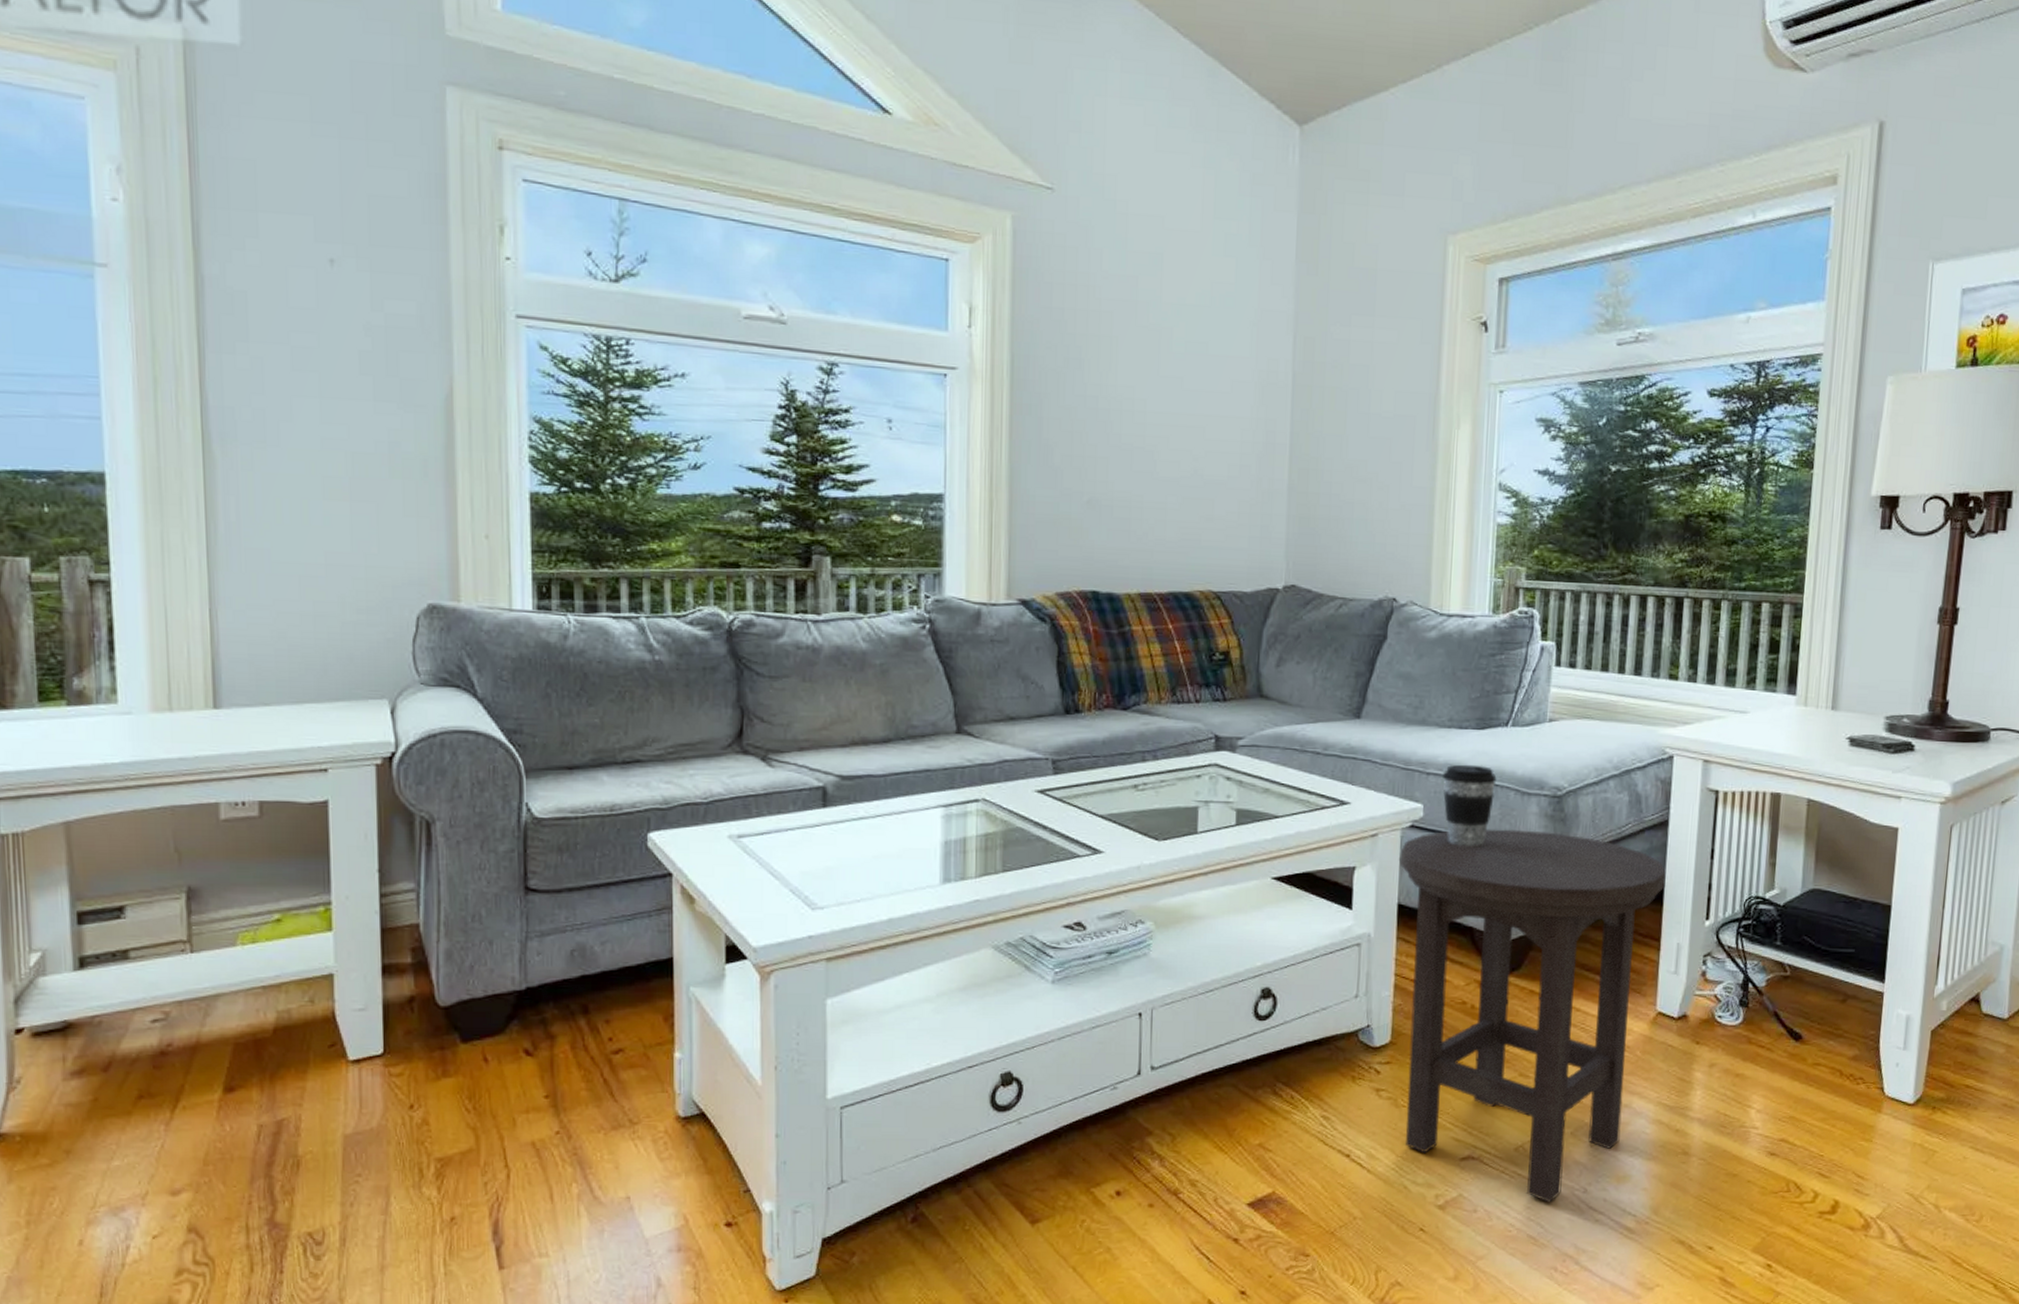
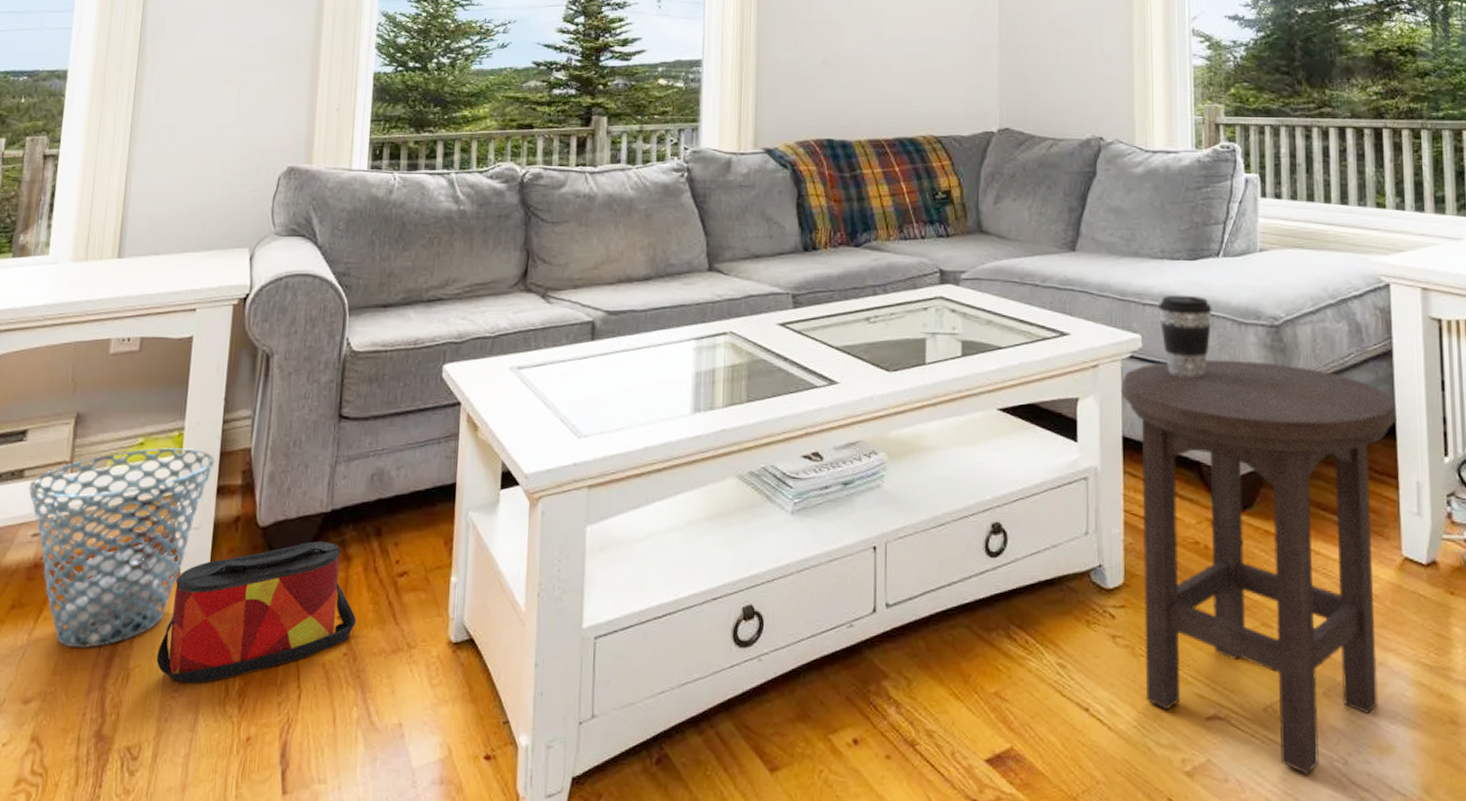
waste basket: none [138,923,376,1138] -> present [28,447,215,649]
bag: none [331,1021,567,1168] -> present [156,541,356,684]

